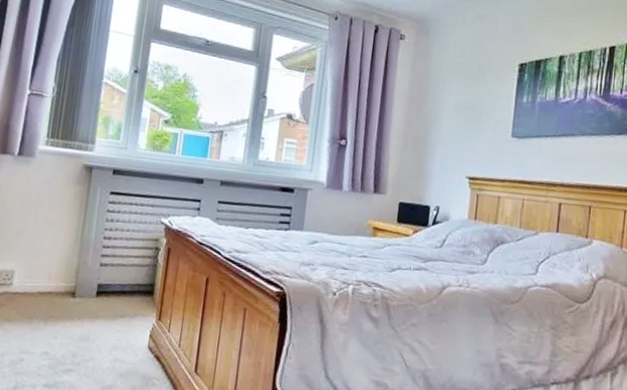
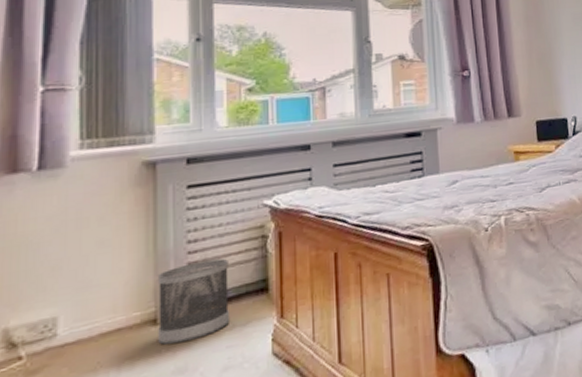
wastebasket: none [73,255,129,317] -> present [157,258,231,345]

